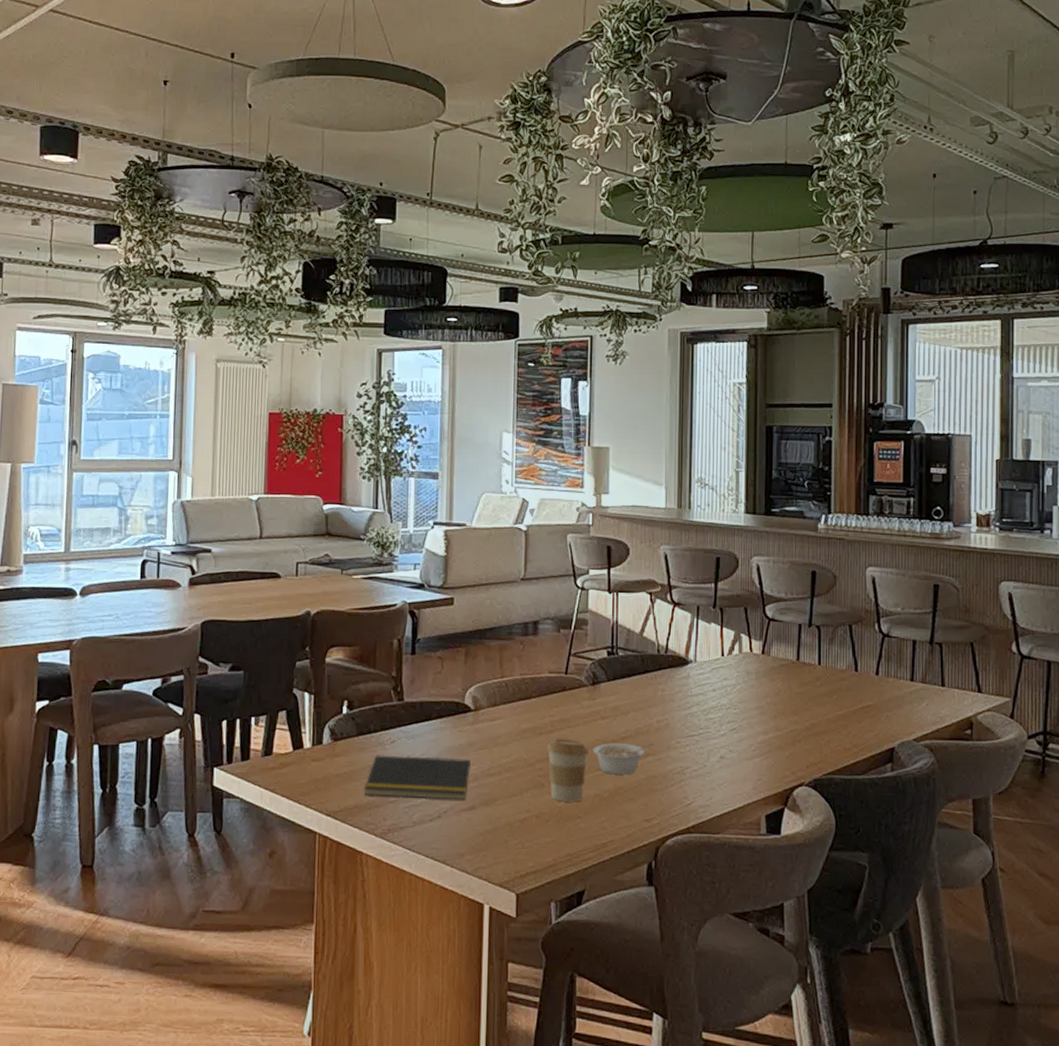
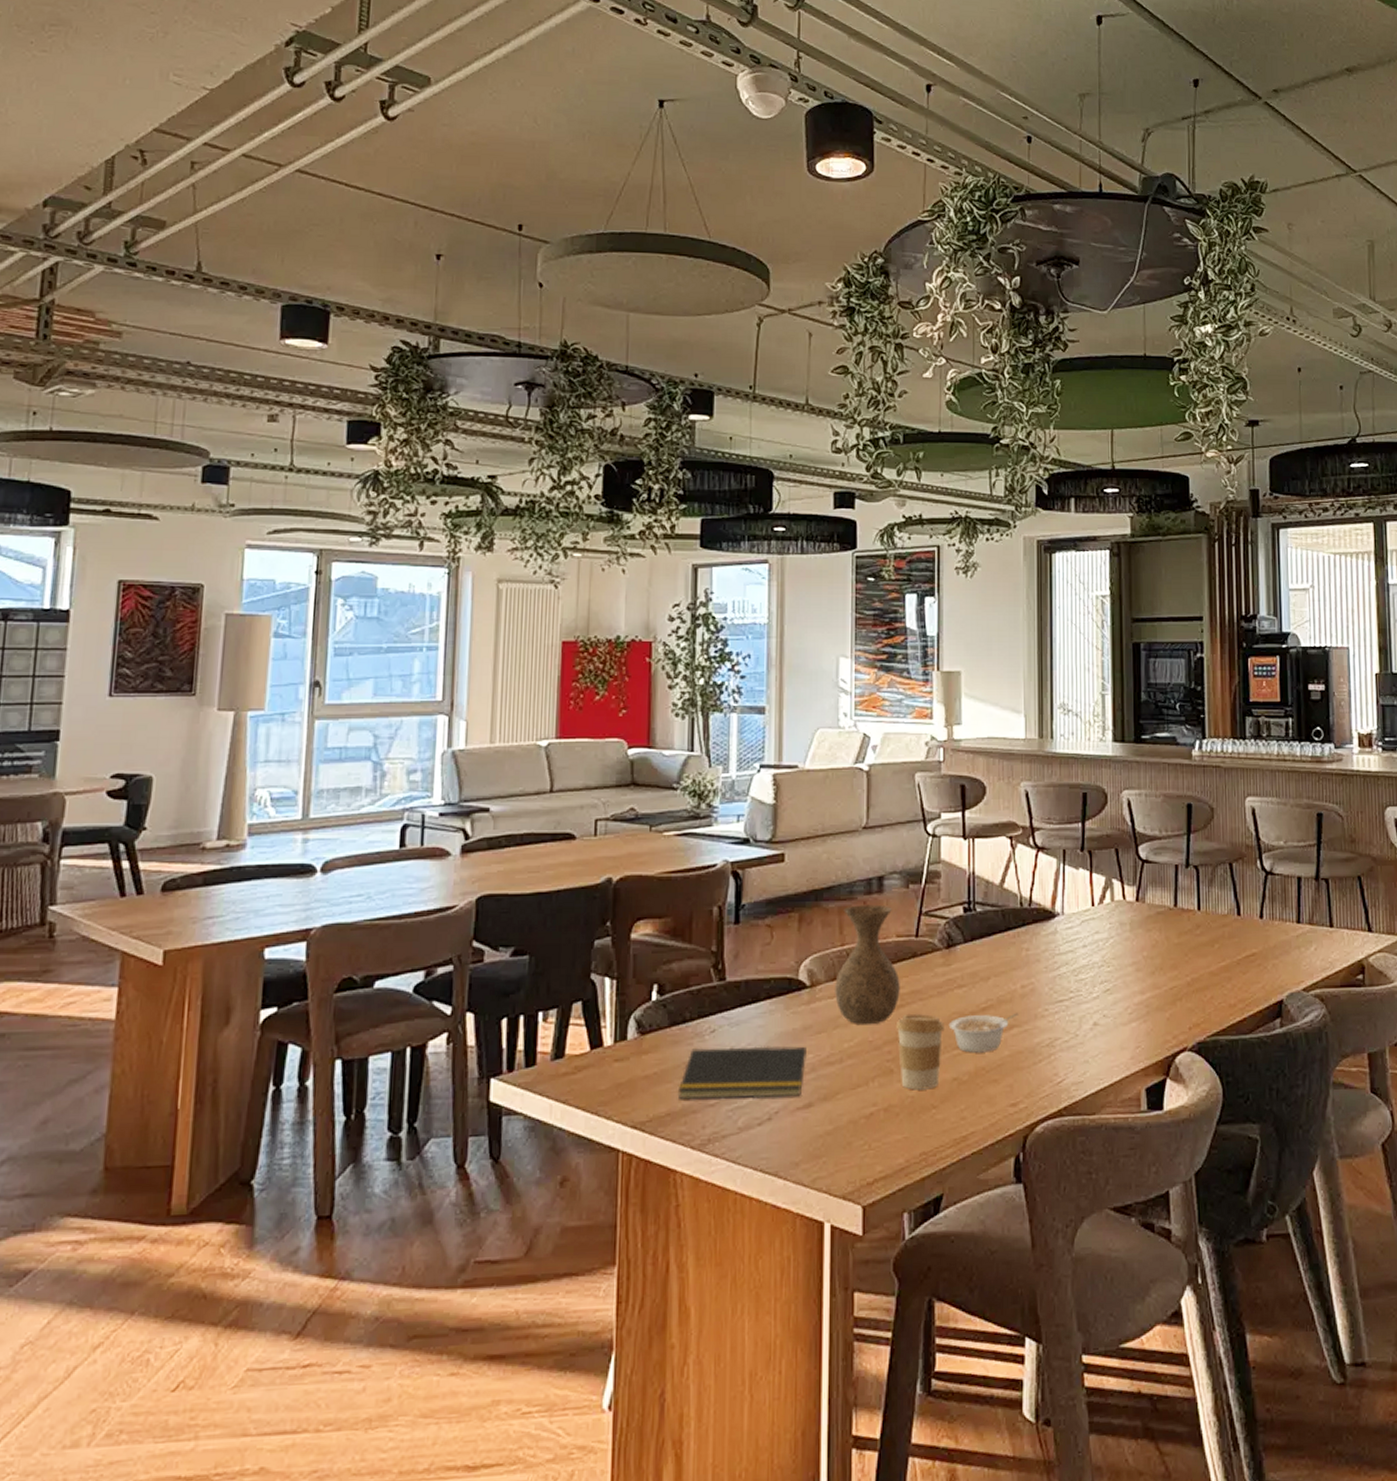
vase: none [495,644,551,745] -> present [835,904,900,1024]

